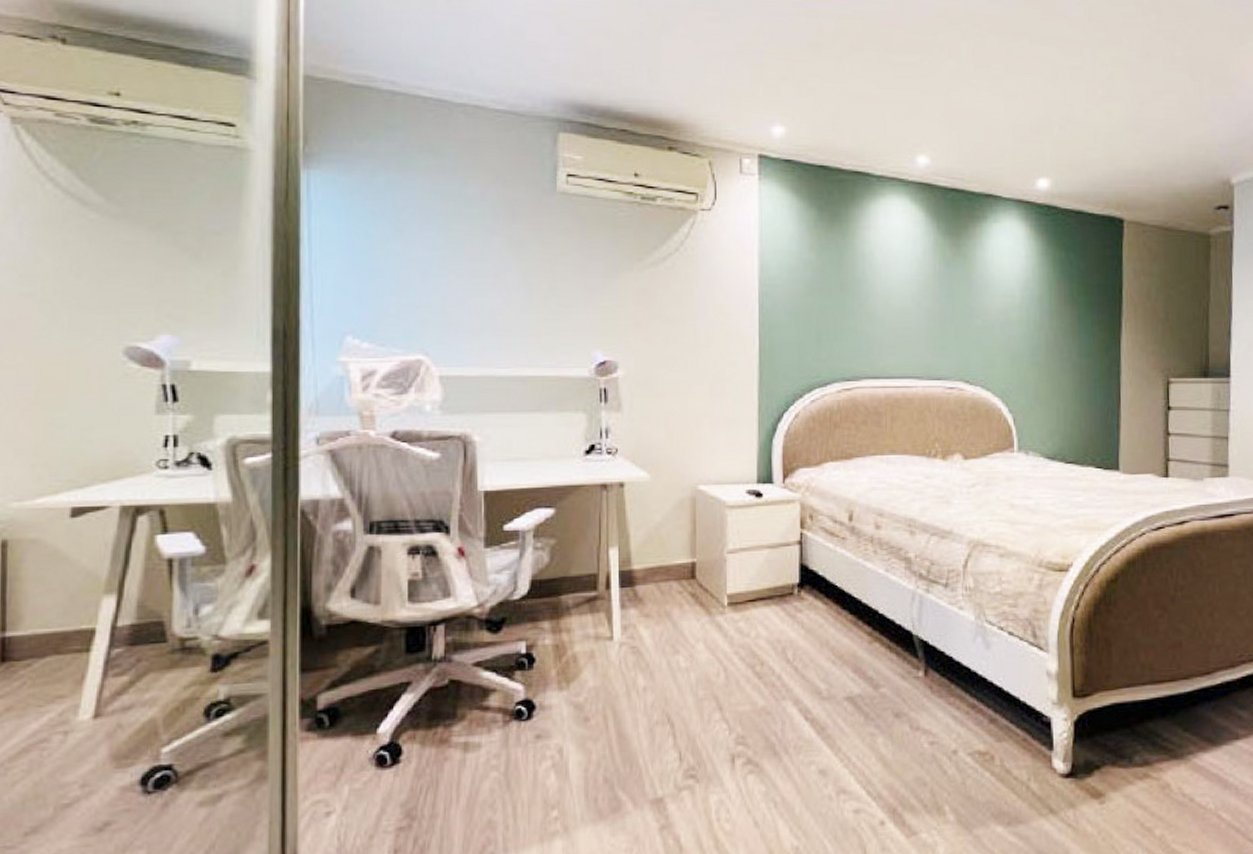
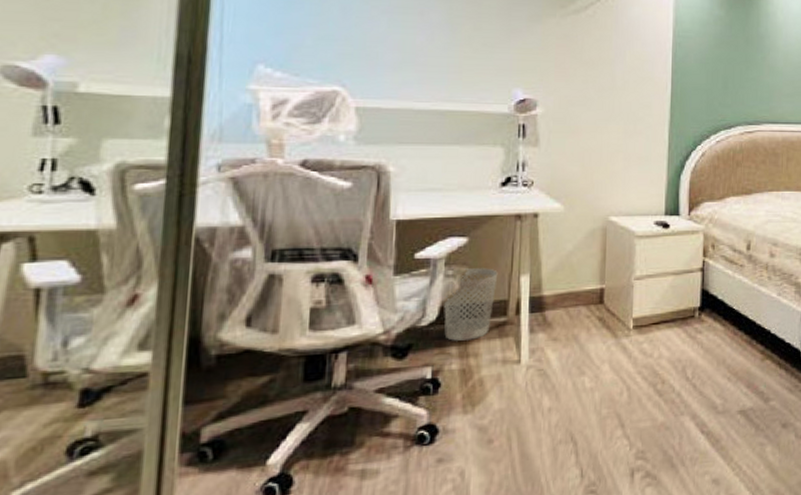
wastebasket: none [535,540,586,616] -> present [444,268,498,342]

